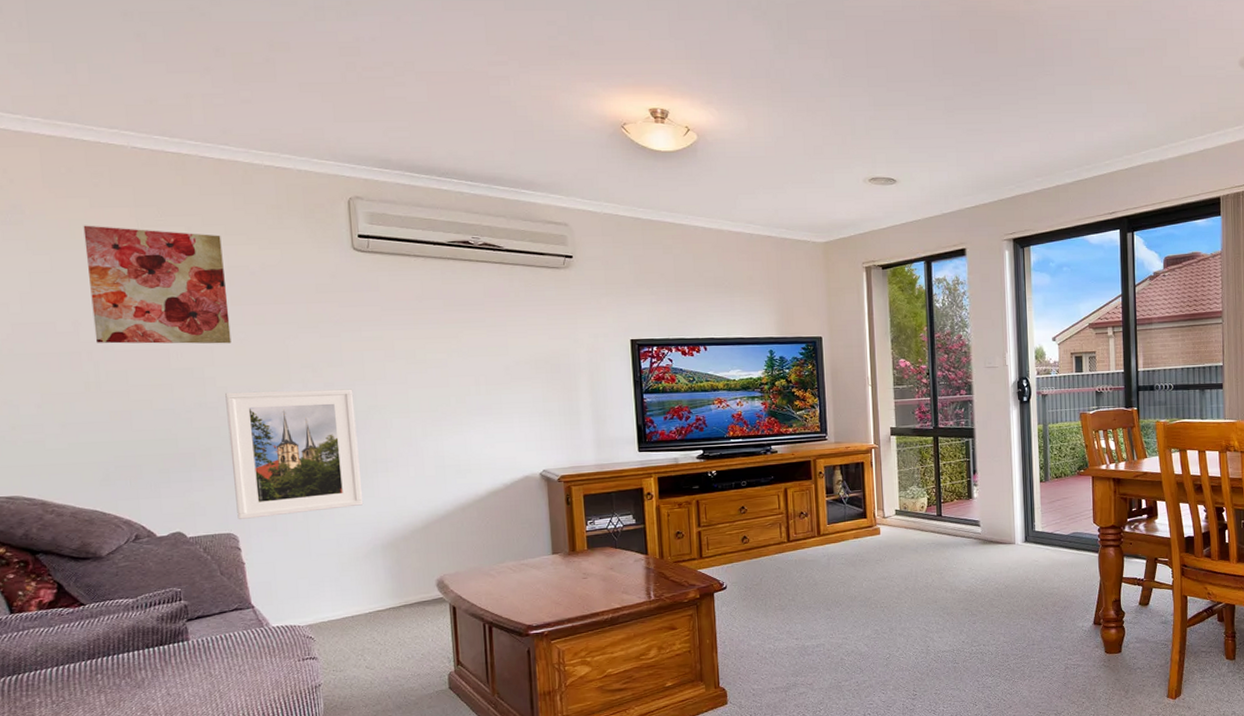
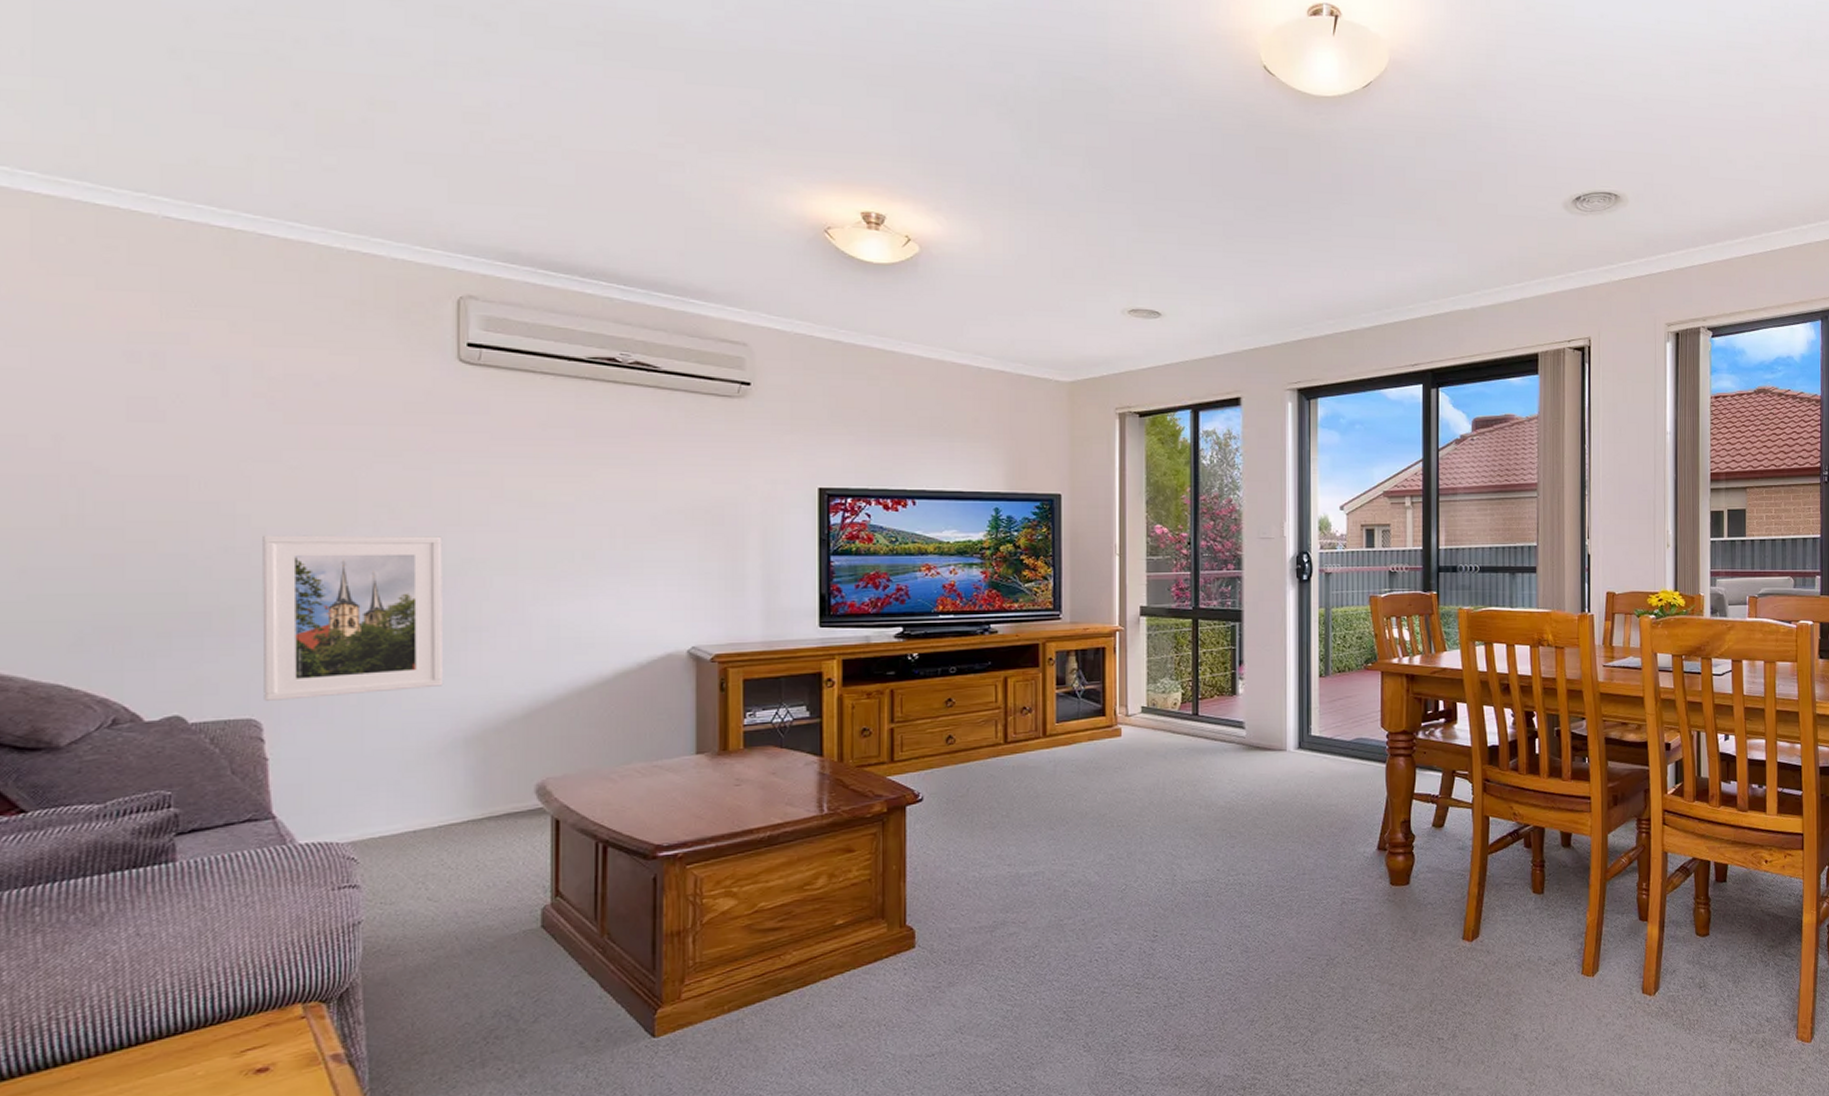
wall art: present [83,225,232,344] -> none [82,311,279,472]

